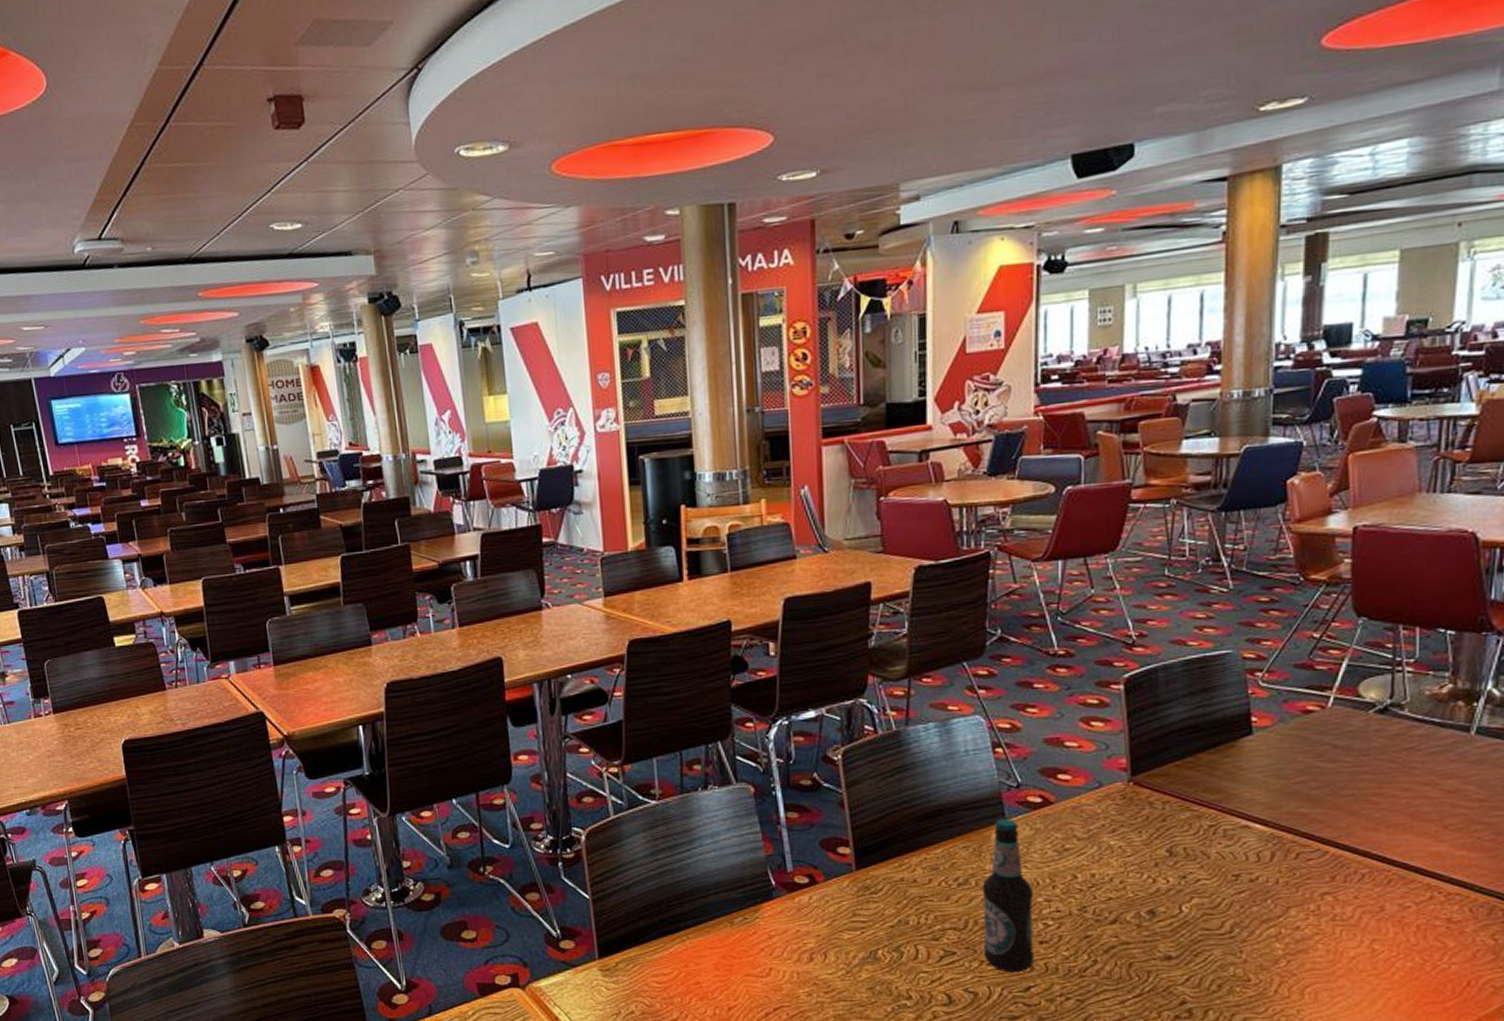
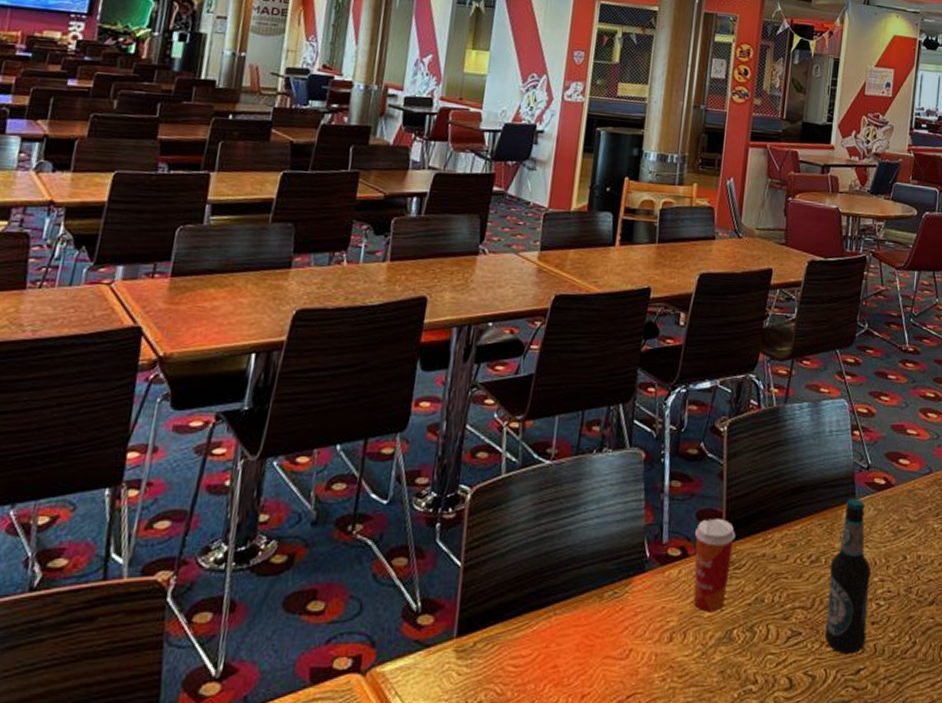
paper cup: none [820,847,867,935] -> present [693,519,736,613]

